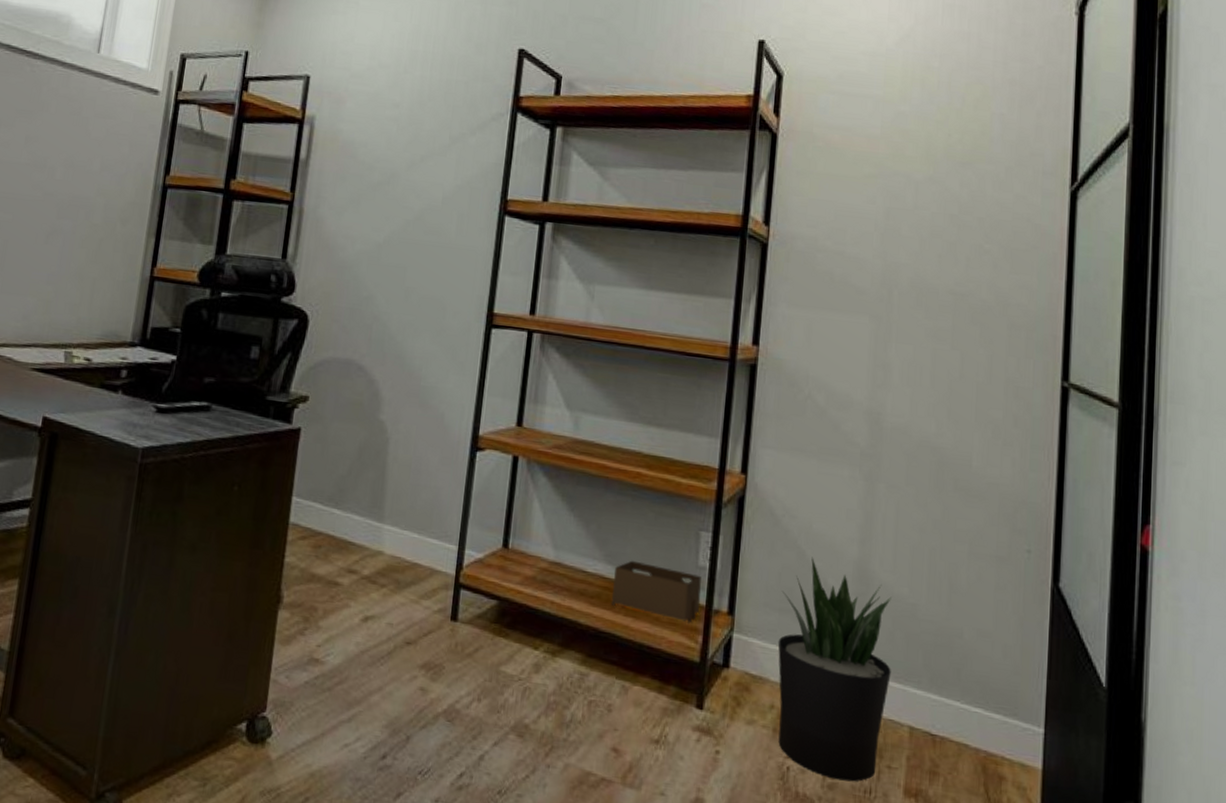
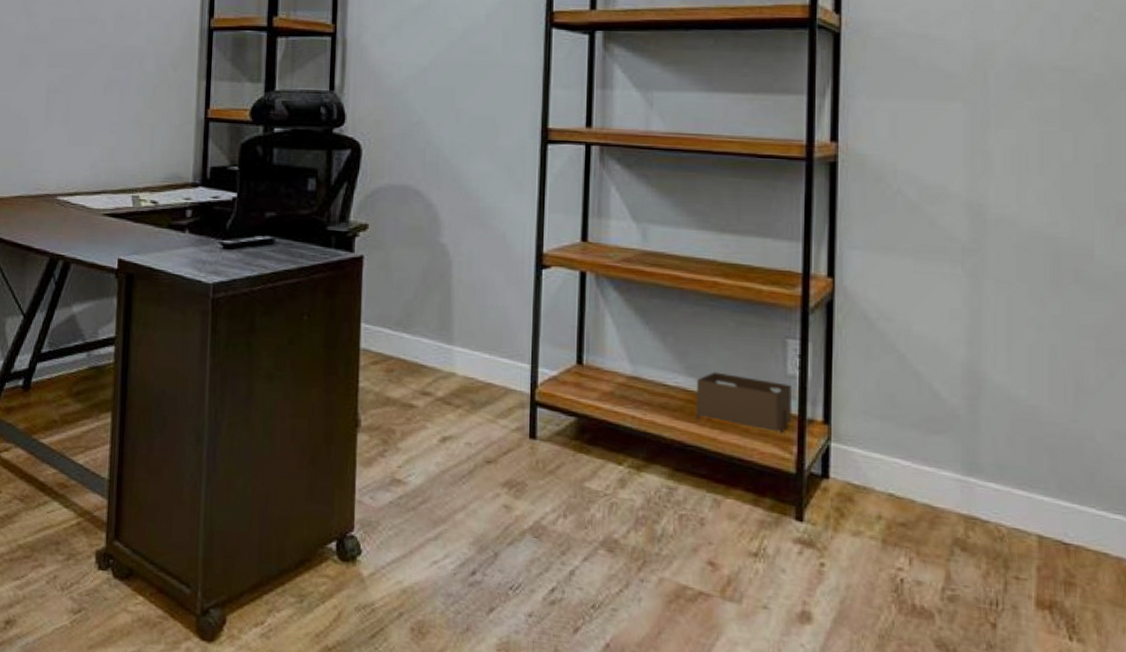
planter: present [777,557,892,782] -> none [881,360,1013,594]

